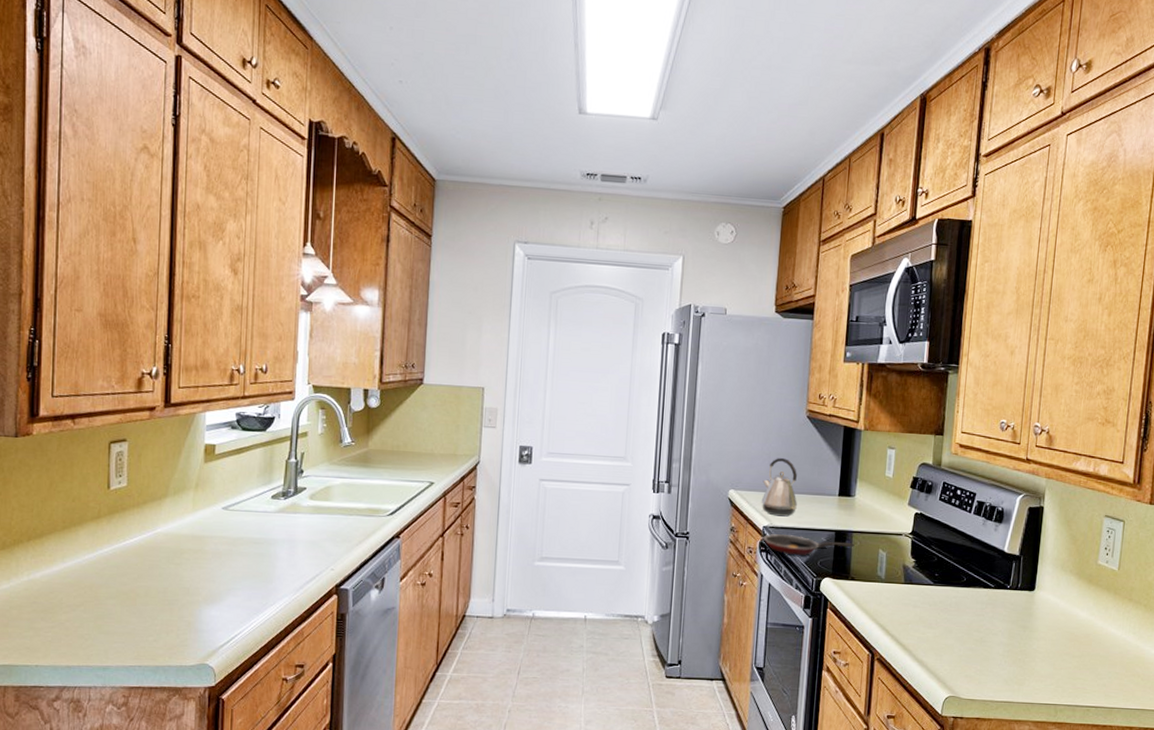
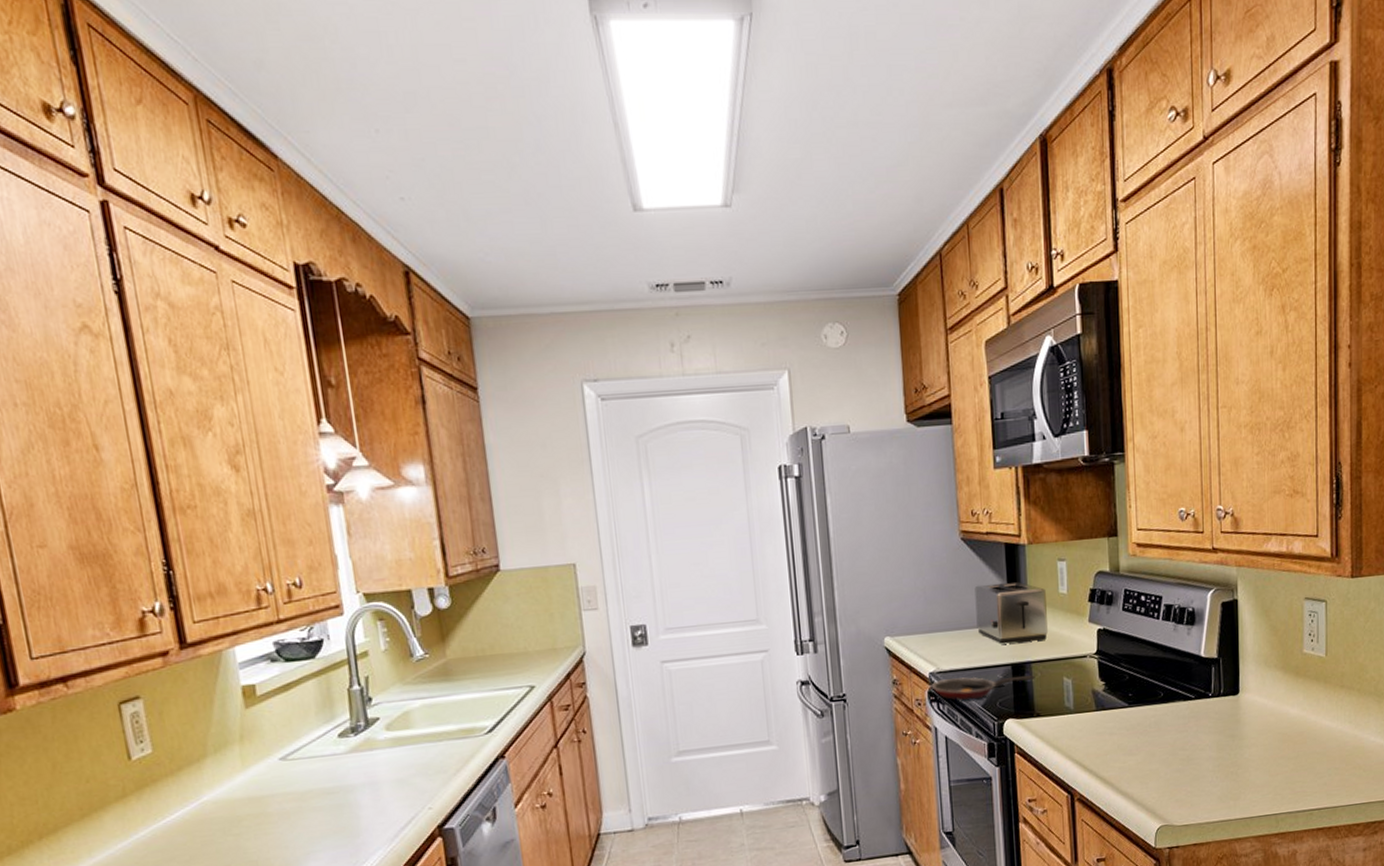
kettle: present [761,458,797,517] -> none [921,591,964,659]
toaster: none [810,458,874,514] -> present [974,581,1048,644]

